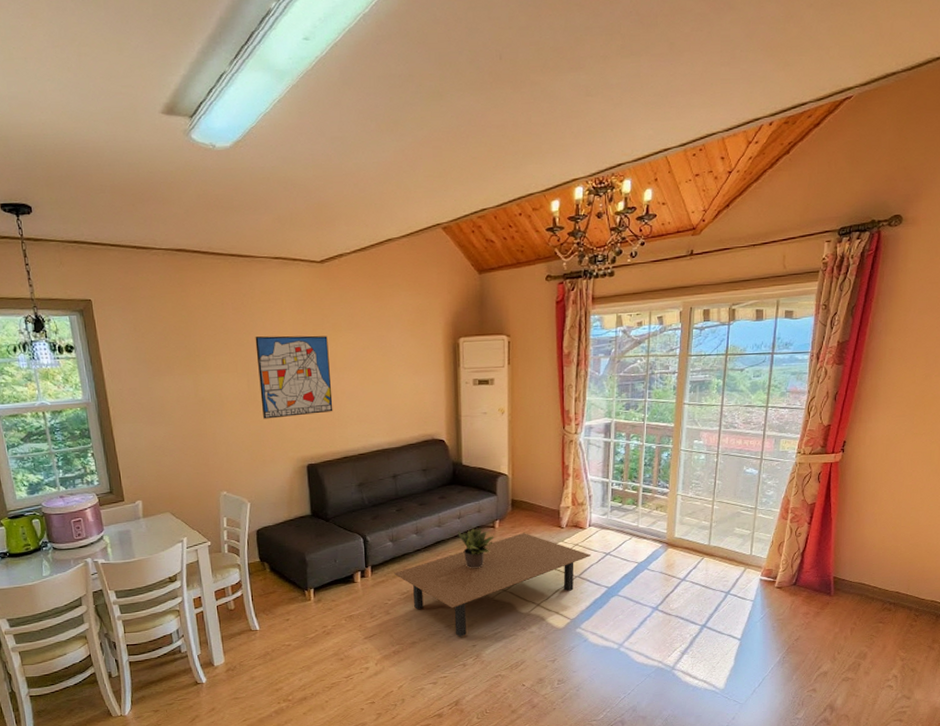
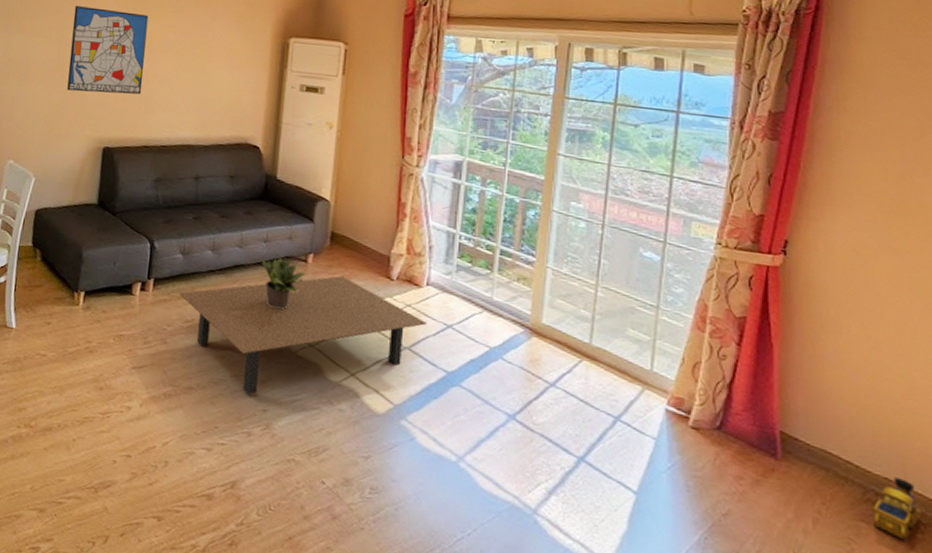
toy train: none [886,590,916,629] -> present [872,477,921,541]

